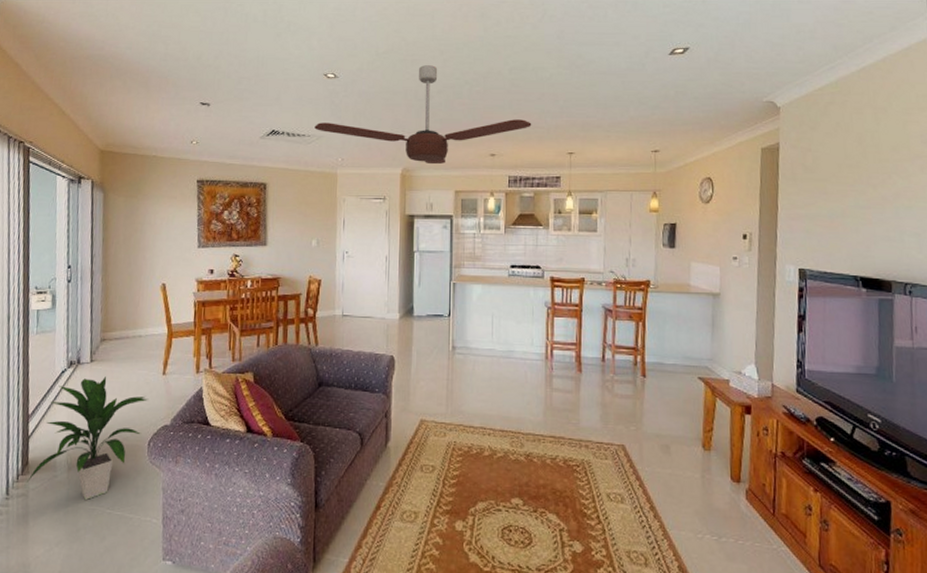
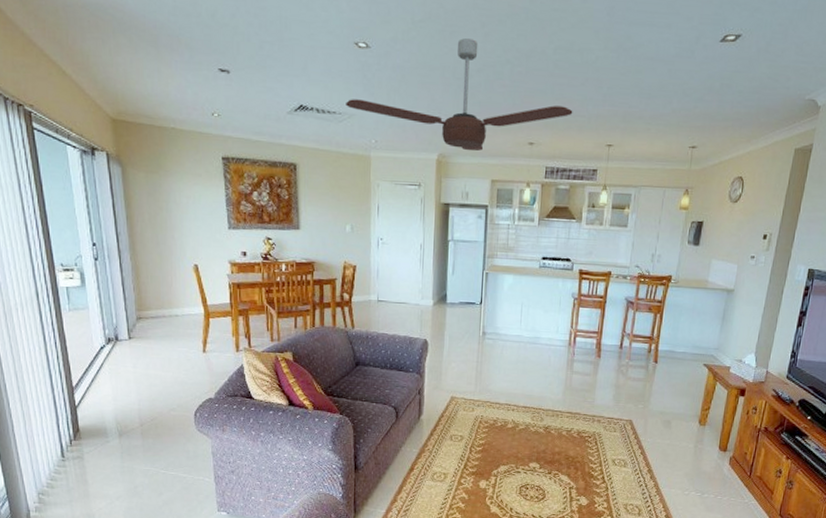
indoor plant: present [27,376,149,500] -> none [81,353,192,462]

